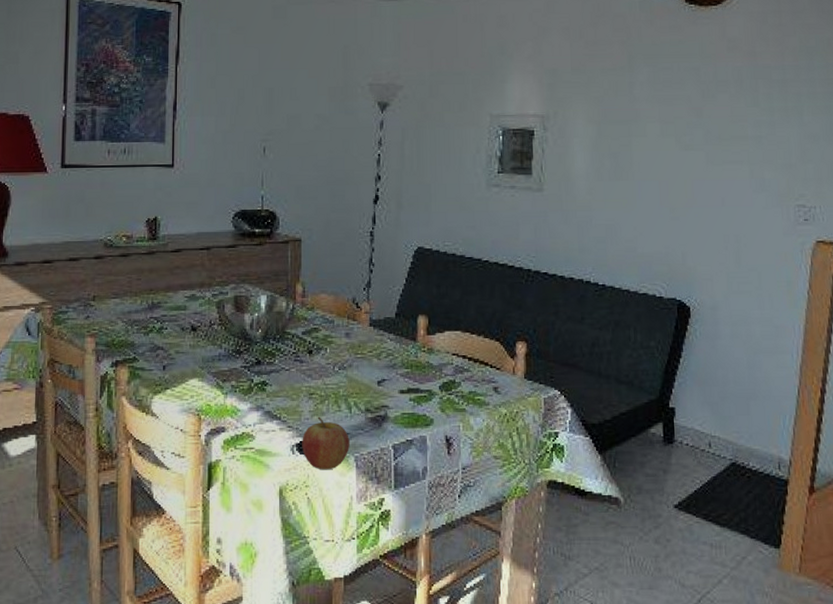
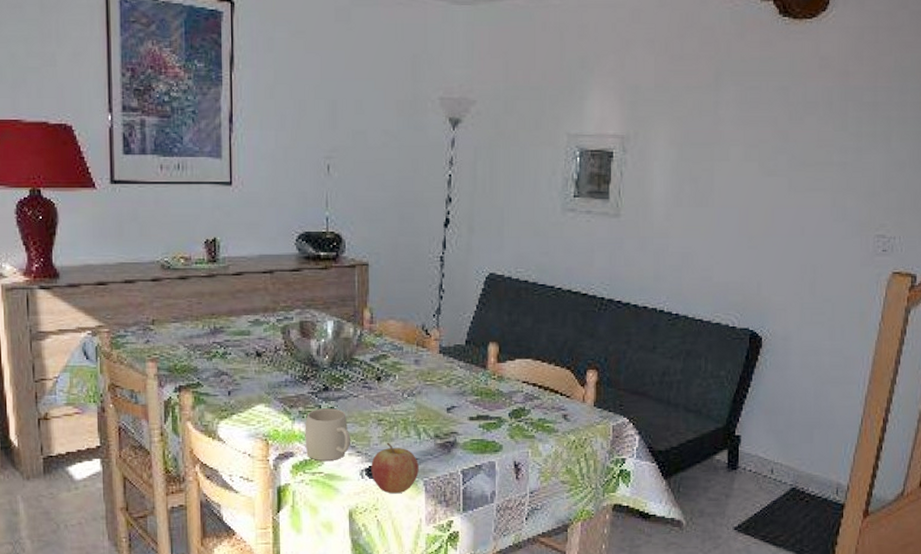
mug: none [237,382,282,437] -> present [305,408,350,462]

